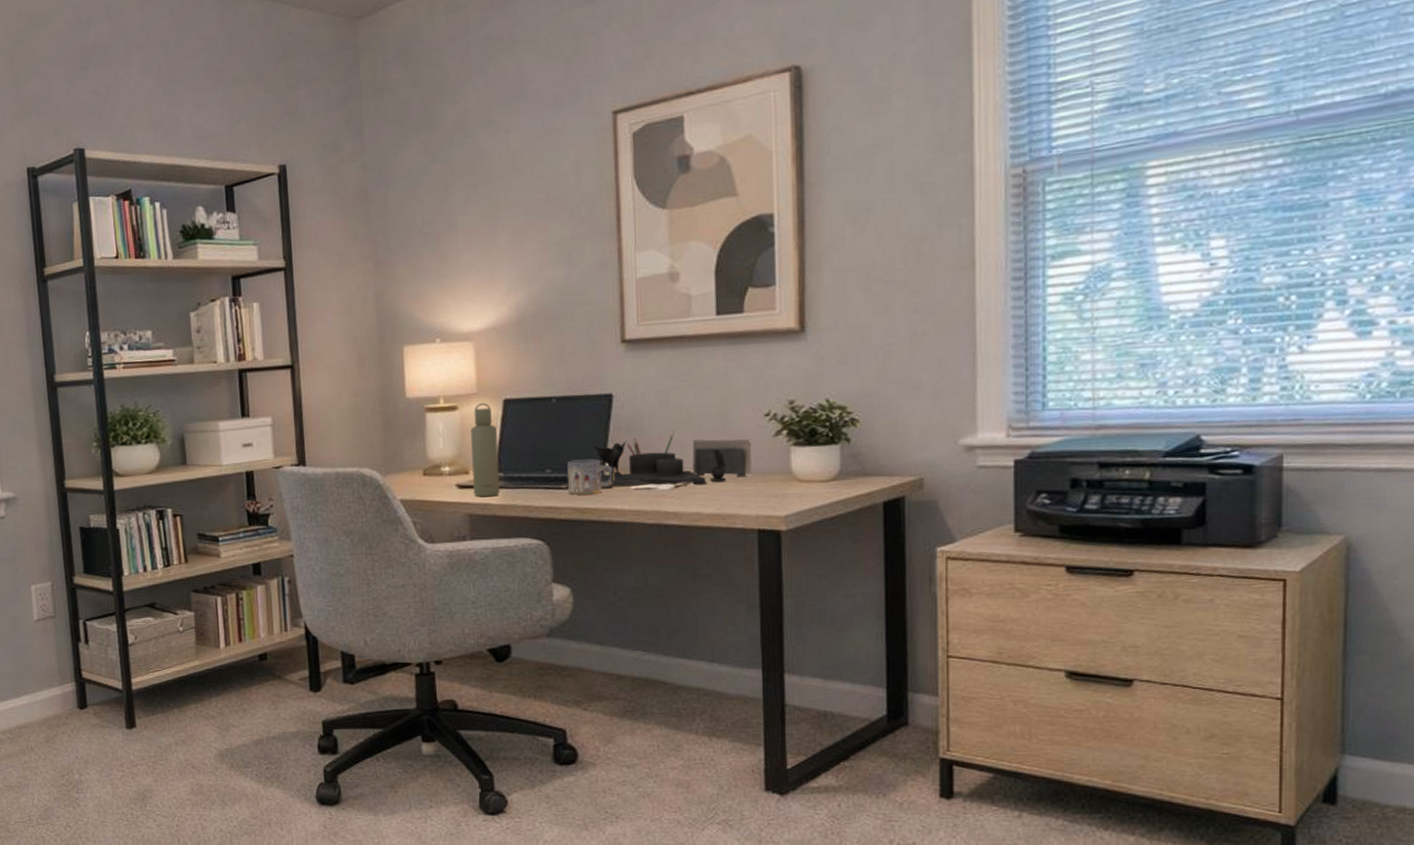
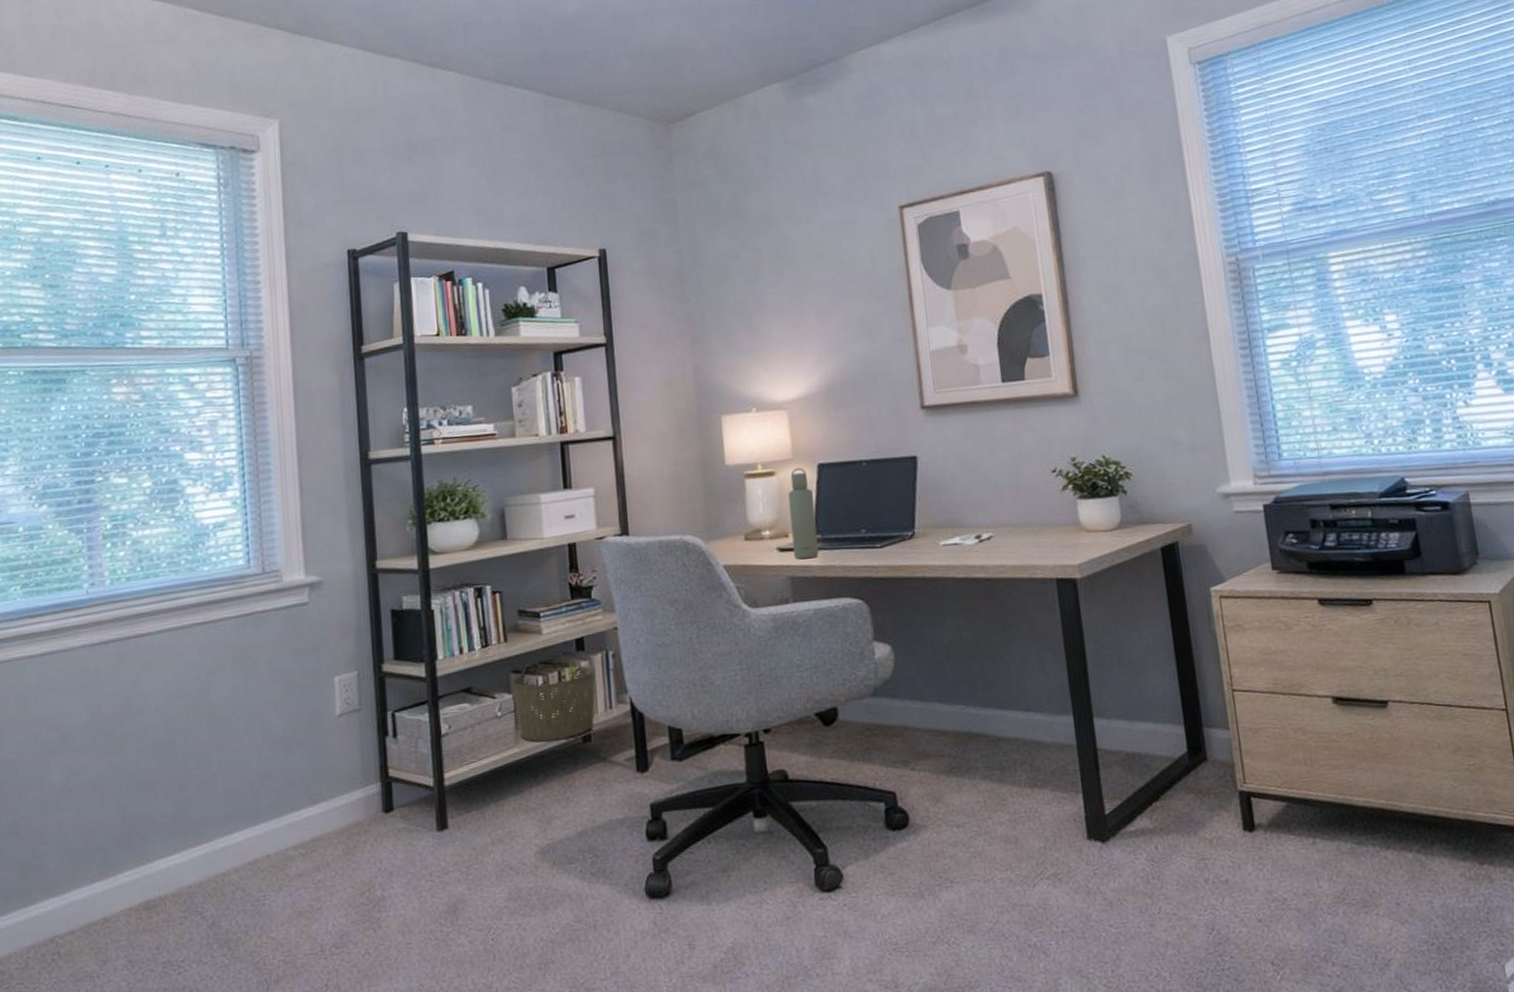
basket: none [191,584,272,658] -> present [510,663,596,742]
mug: present [567,459,616,495] -> none [880,517,925,553]
desk organizer: present [593,430,752,489] -> none [903,488,1046,547]

